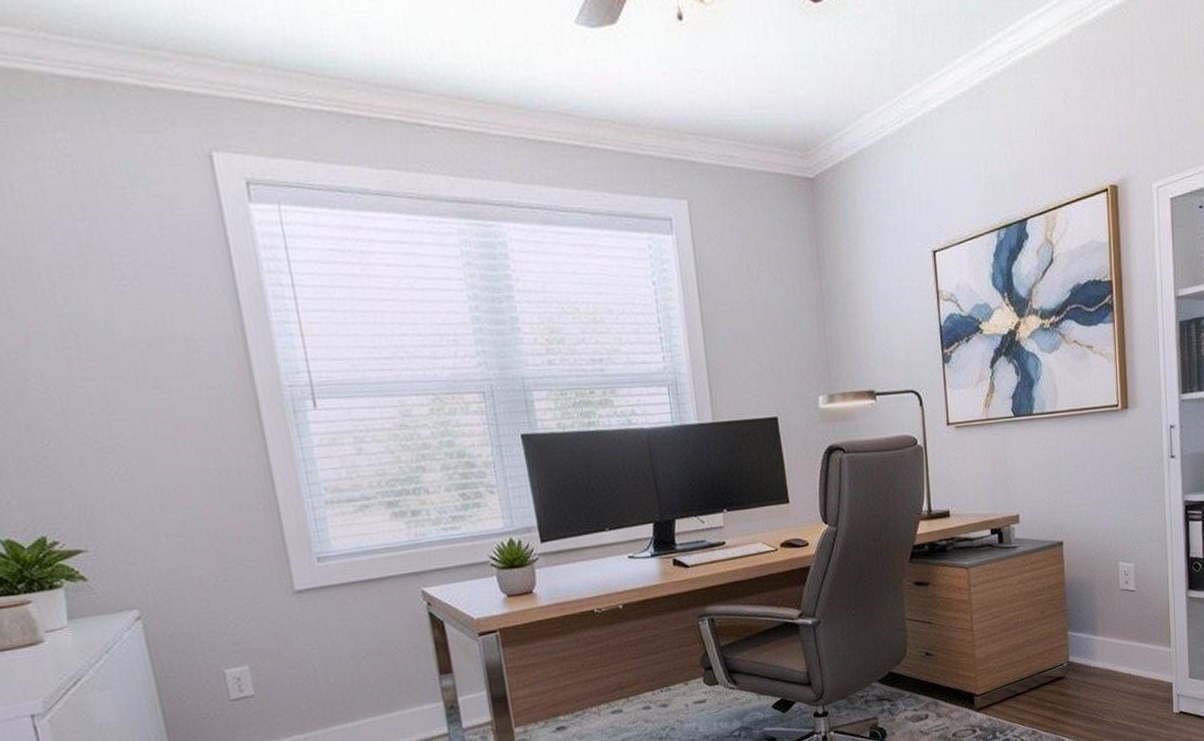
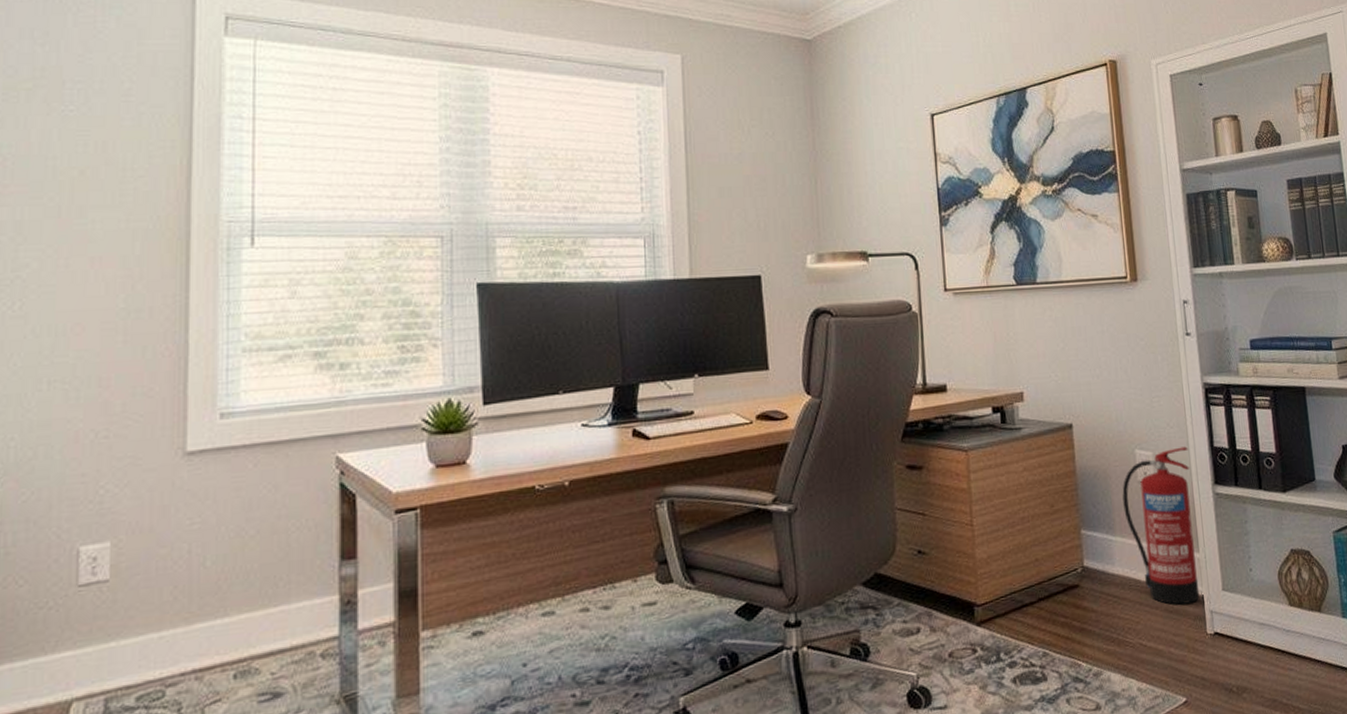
fire extinguisher: none [1105,558,1169,690] -> present [1122,446,1200,605]

